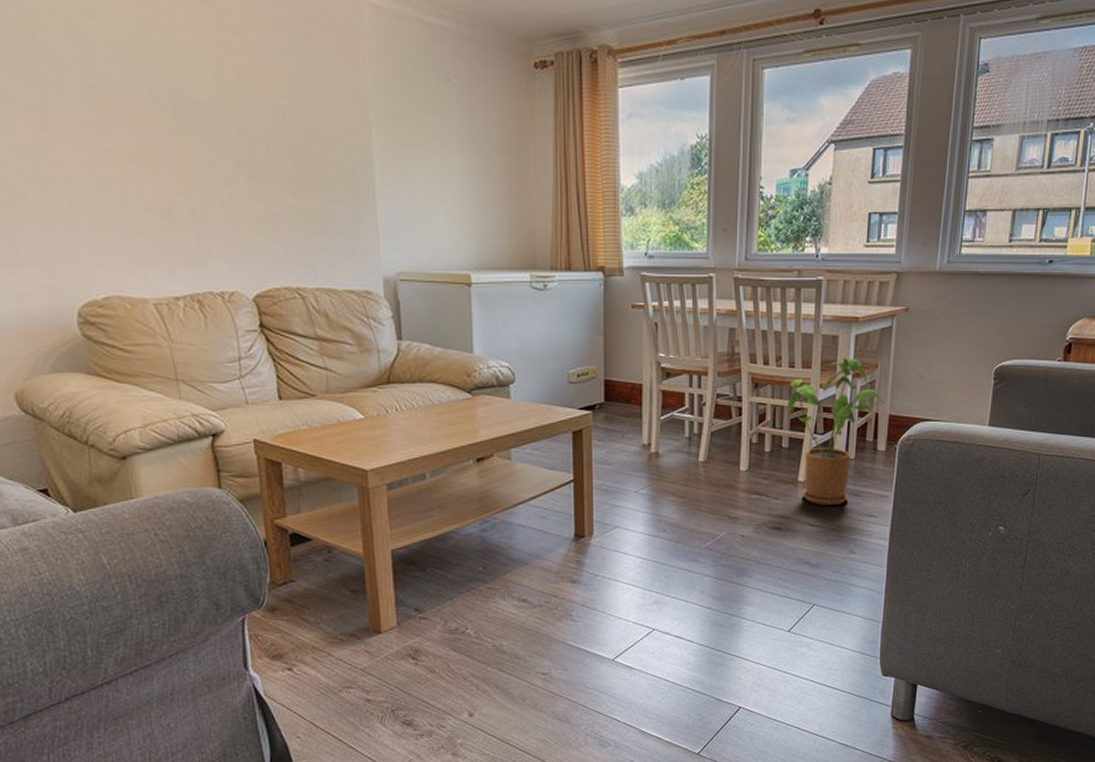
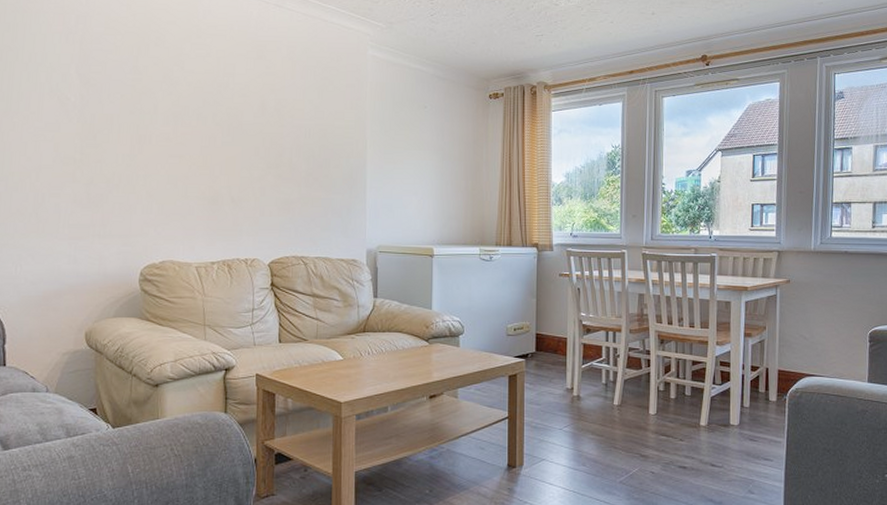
house plant: present [787,358,886,505] -> none [689,320,774,448]

